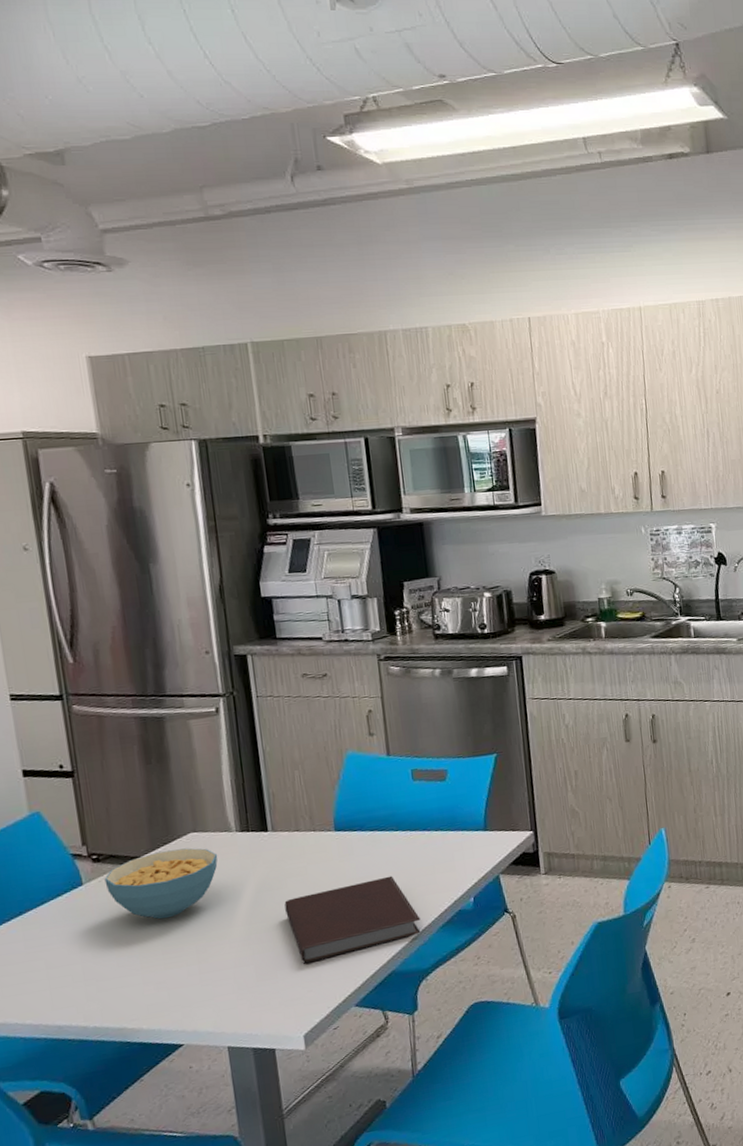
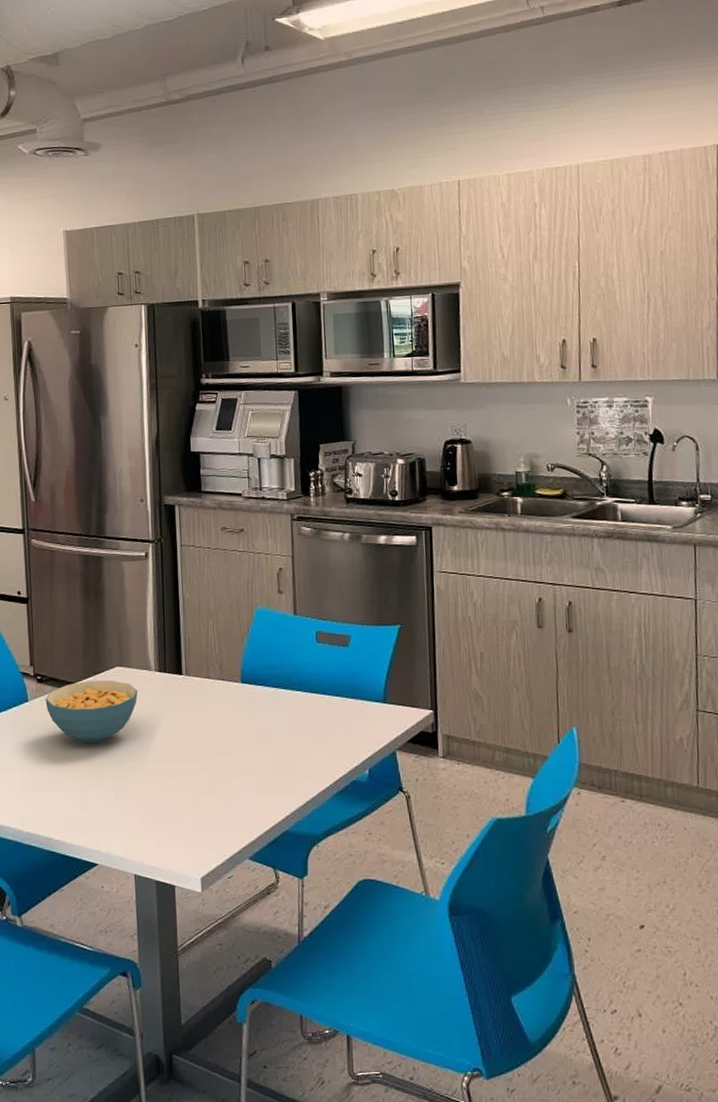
notebook: present [284,875,421,965] -> none [192,735,316,809]

